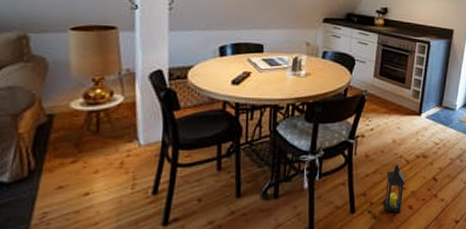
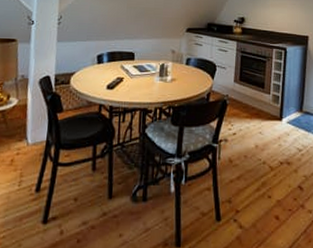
lantern: present [384,164,406,212] -> none [249,170,271,223]

